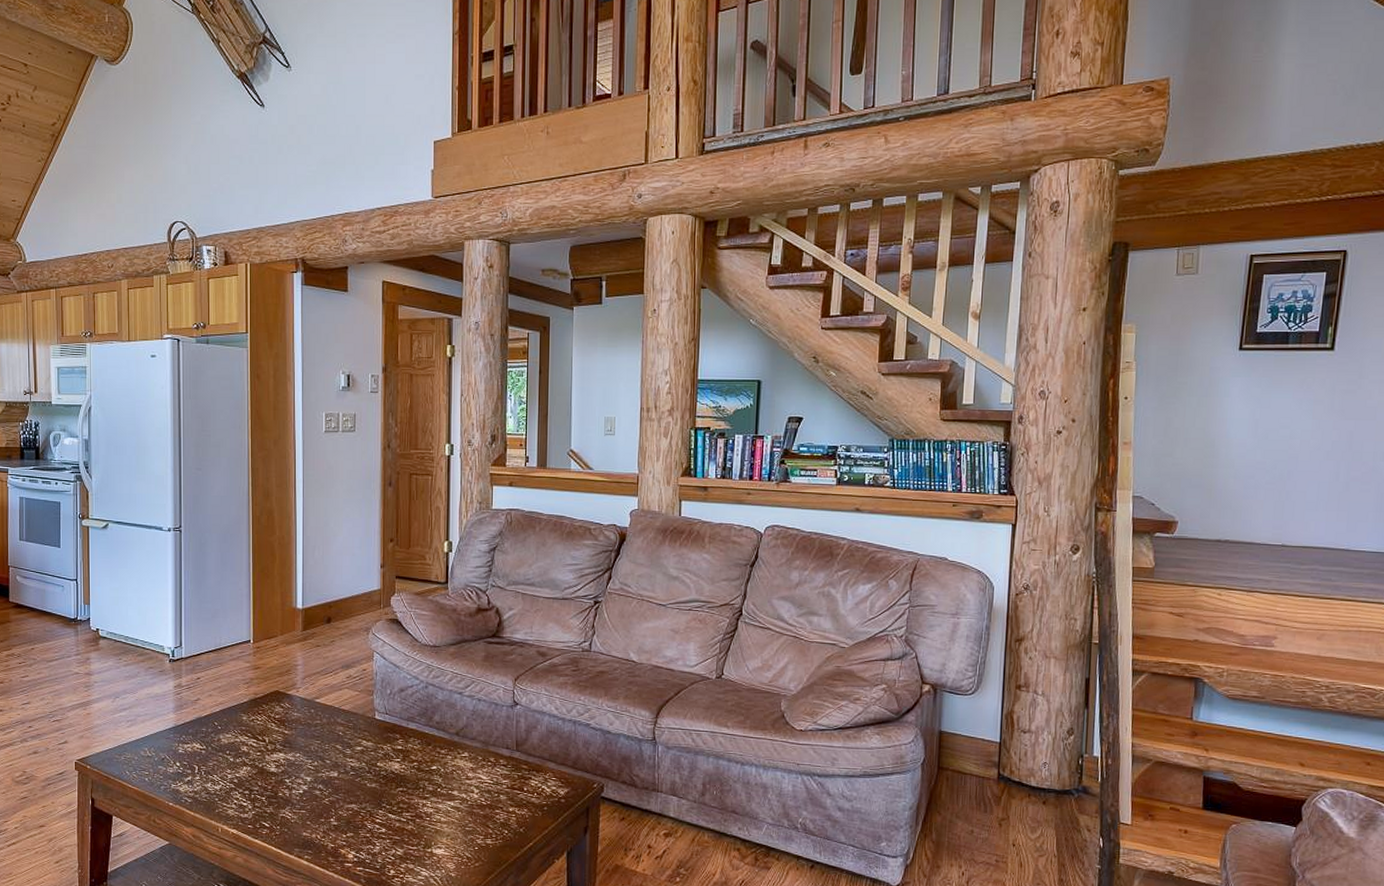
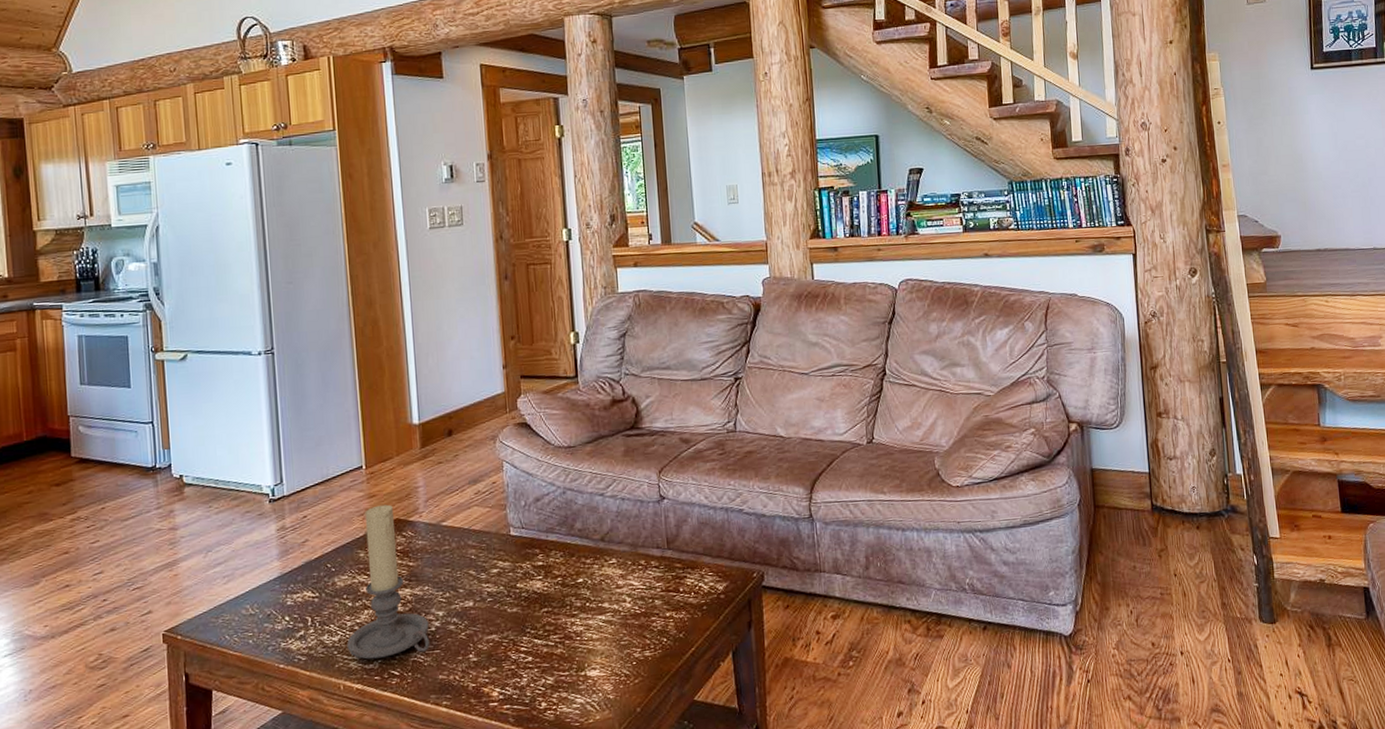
candle holder: none [226,677,298,810] -> present [347,504,429,660]

